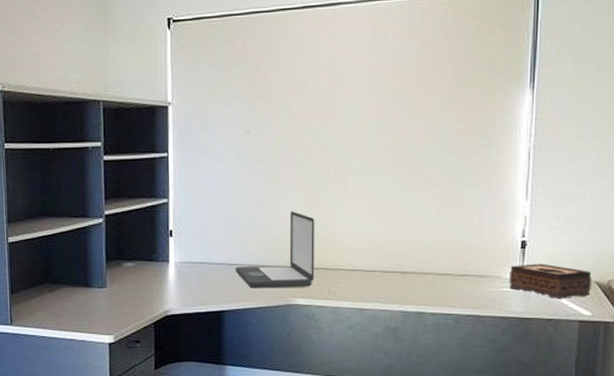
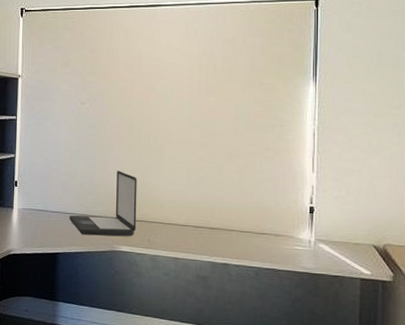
tissue box: present [509,263,592,299] -> none [301,226,370,259]

